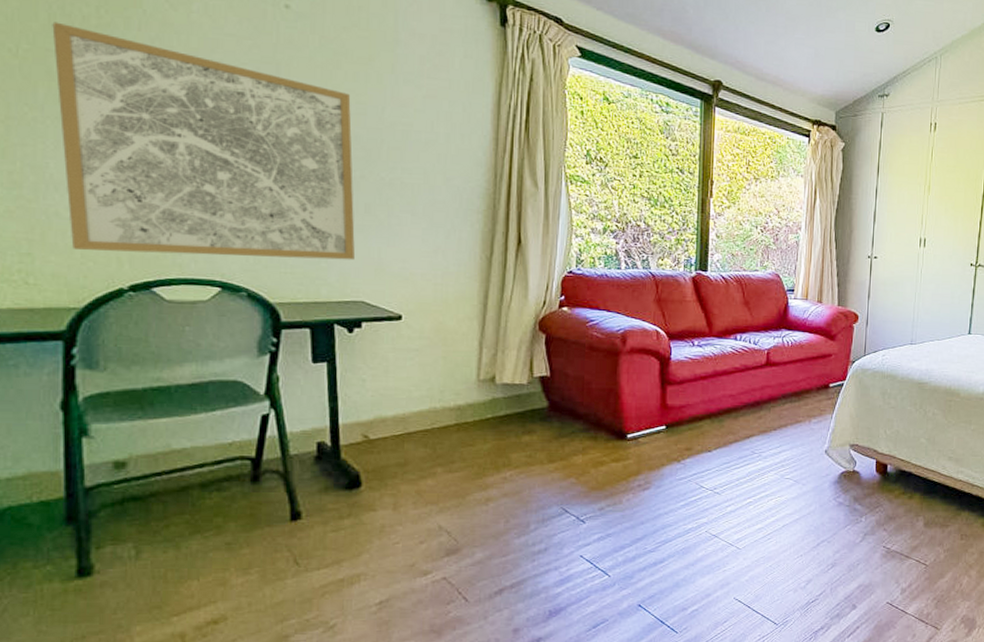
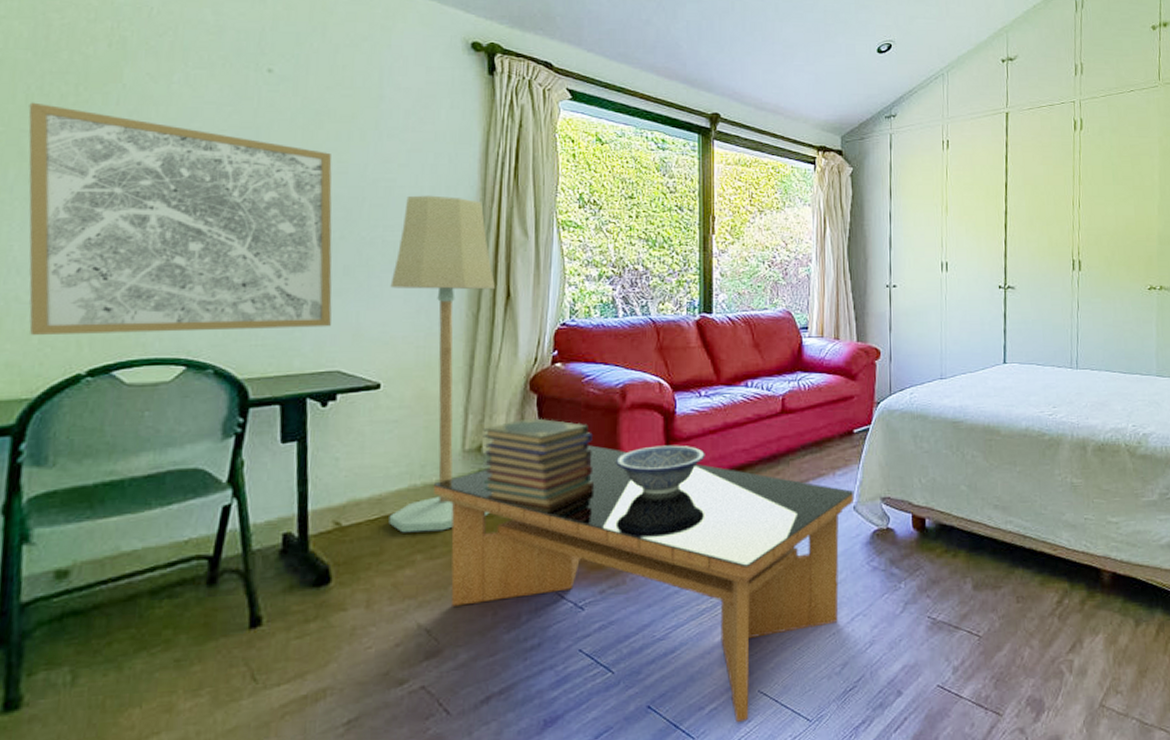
floor lamp: none [409,140,507,449] -> present [389,195,495,533]
coffee table: none [451,383,827,623] -> present [433,445,855,723]
book stack: none [496,355,597,435] -> present [482,418,595,508]
decorative bowl: none [616,387,696,430] -> present [616,445,705,495]

